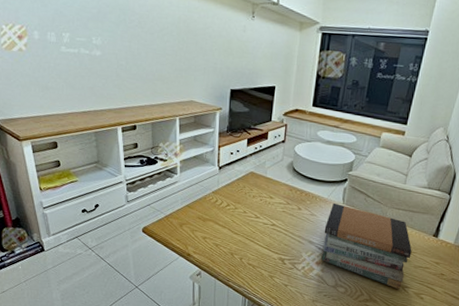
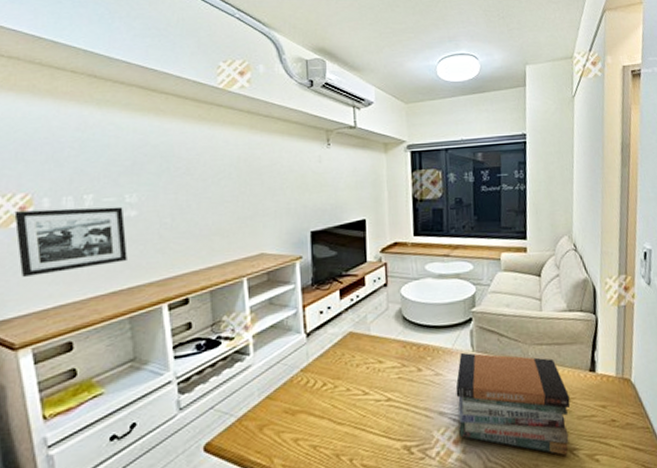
picture frame: none [15,39,94,91] -> present [14,206,127,277]

